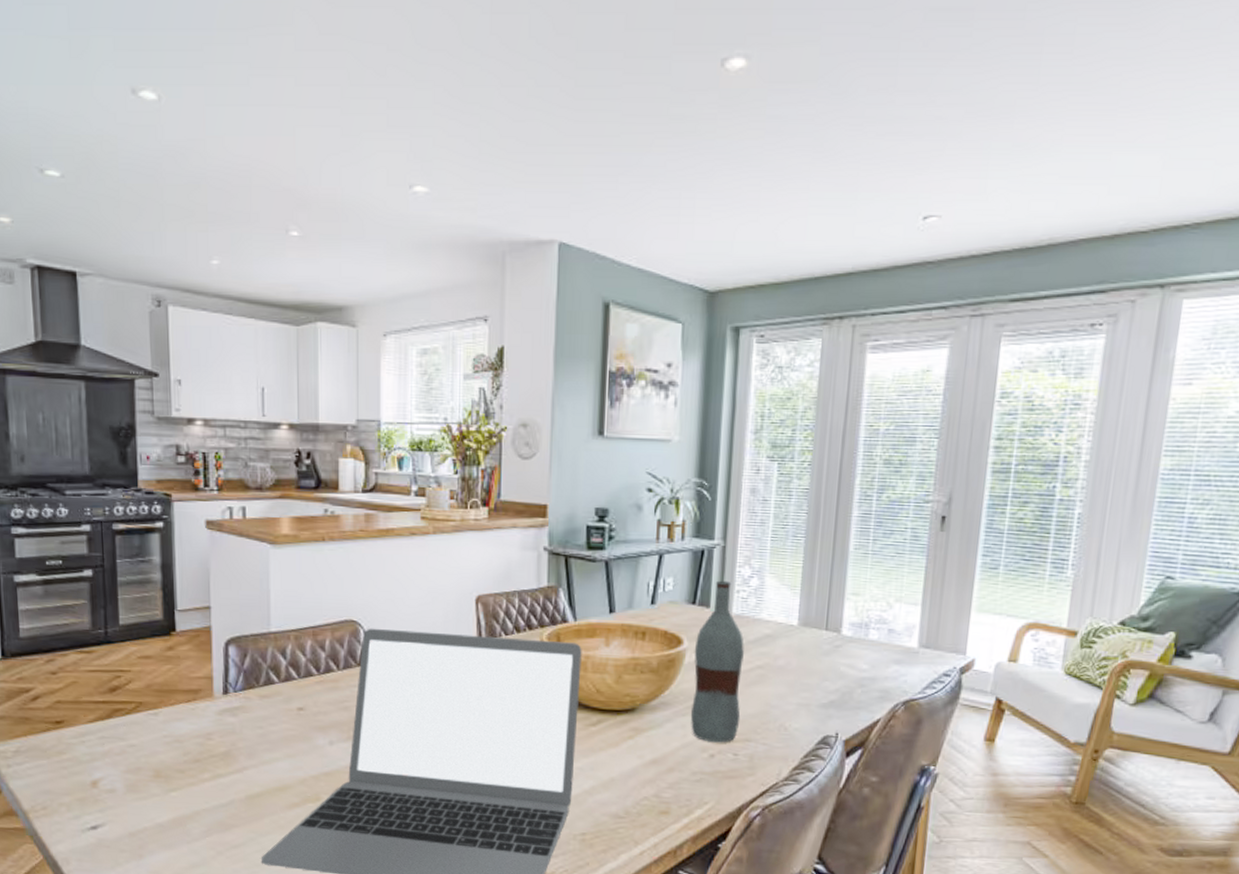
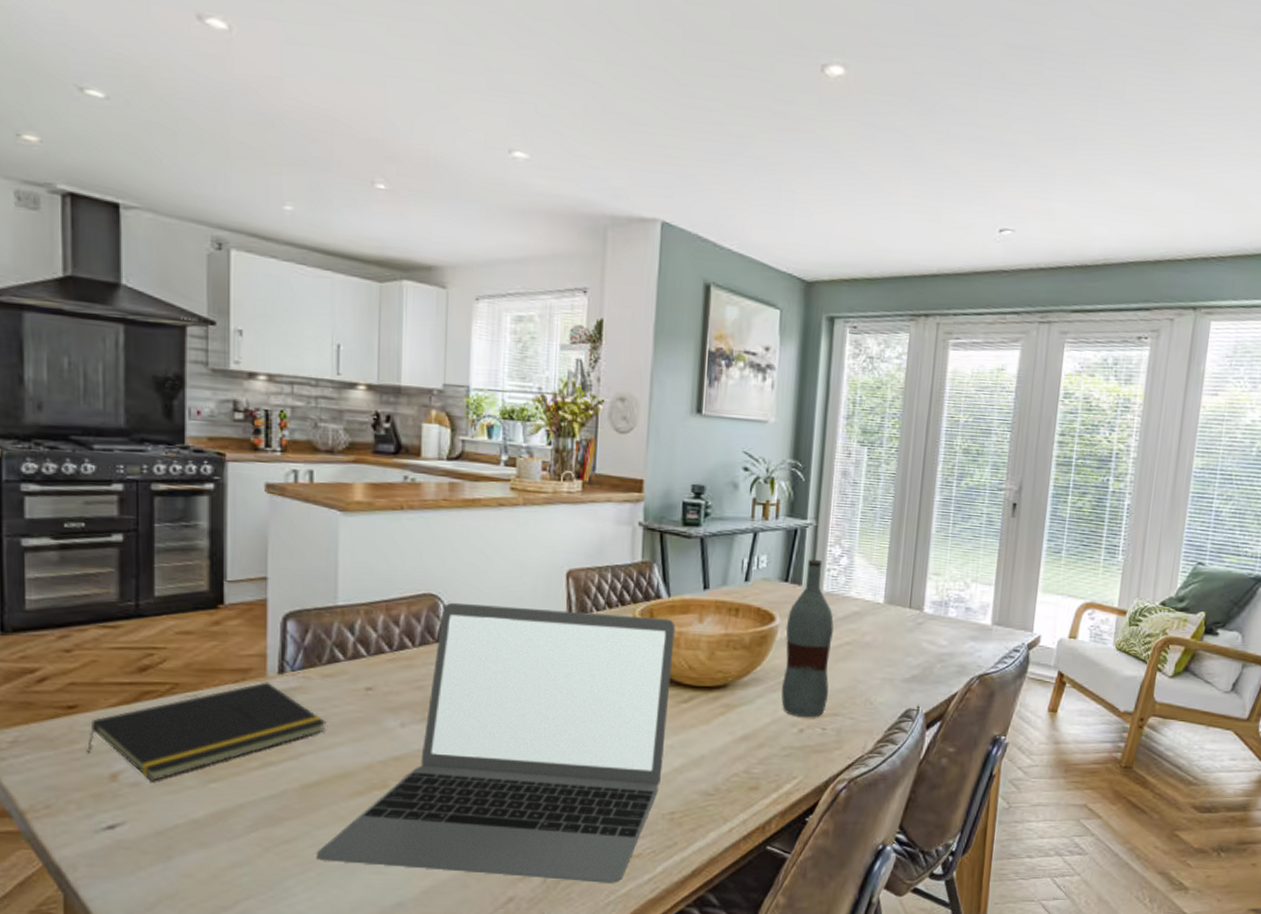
notepad: none [73,701,266,788] -> present [87,682,327,781]

